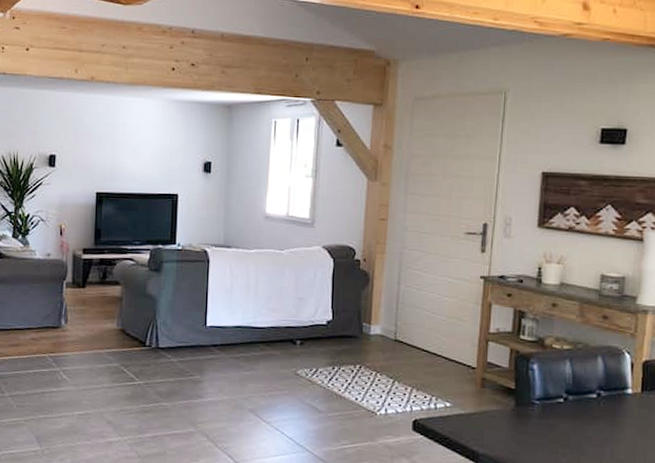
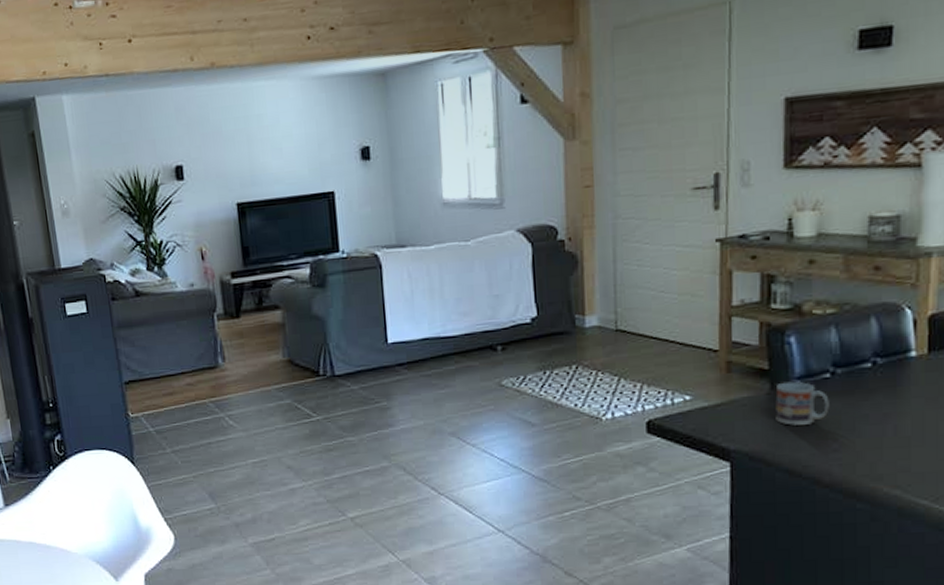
cup: none [518,401,562,441] -> present [775,381,830,426]

